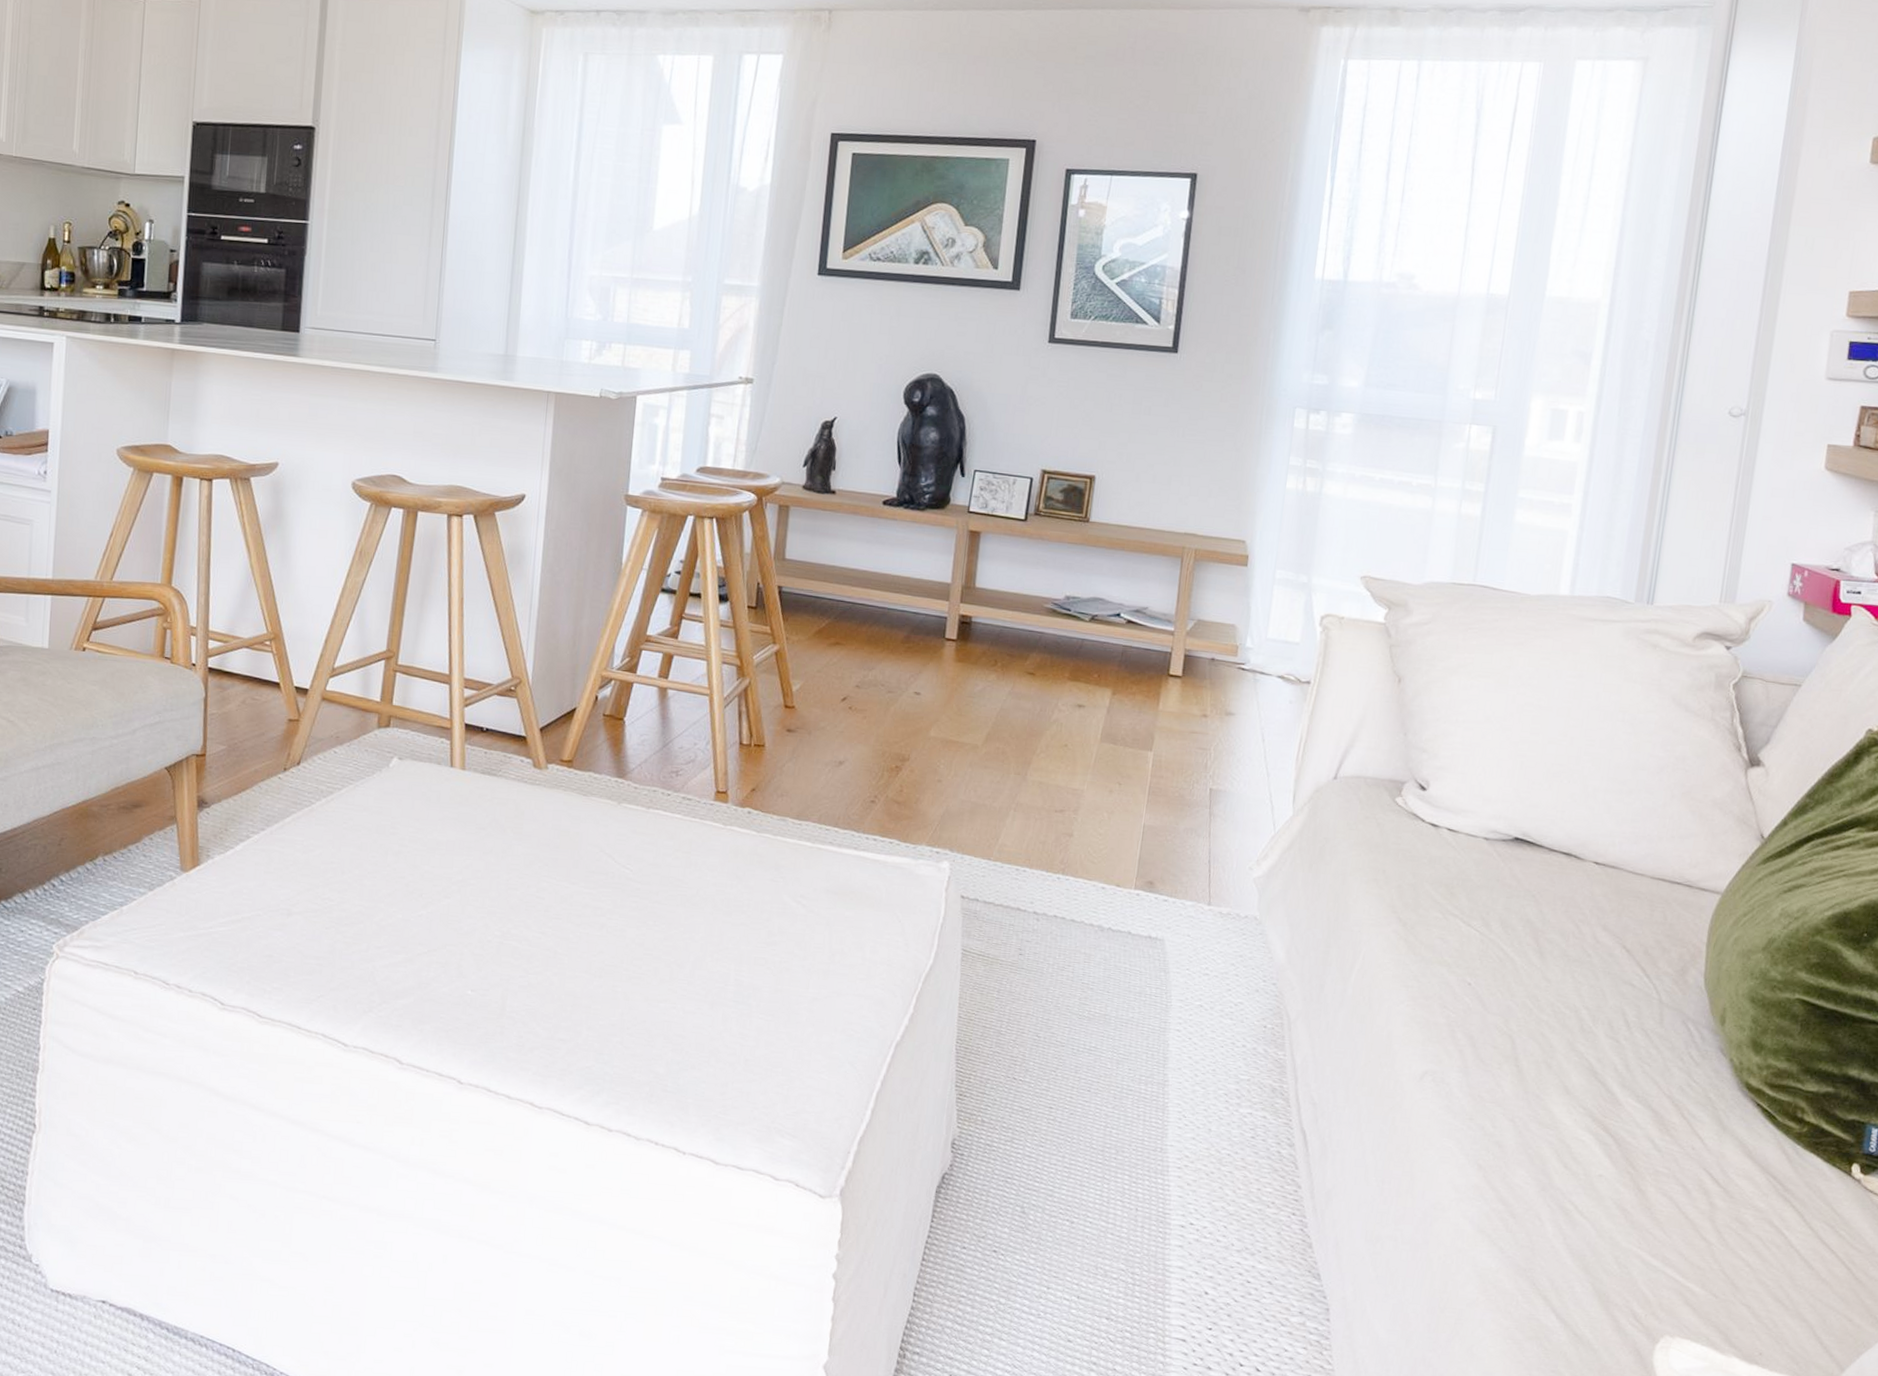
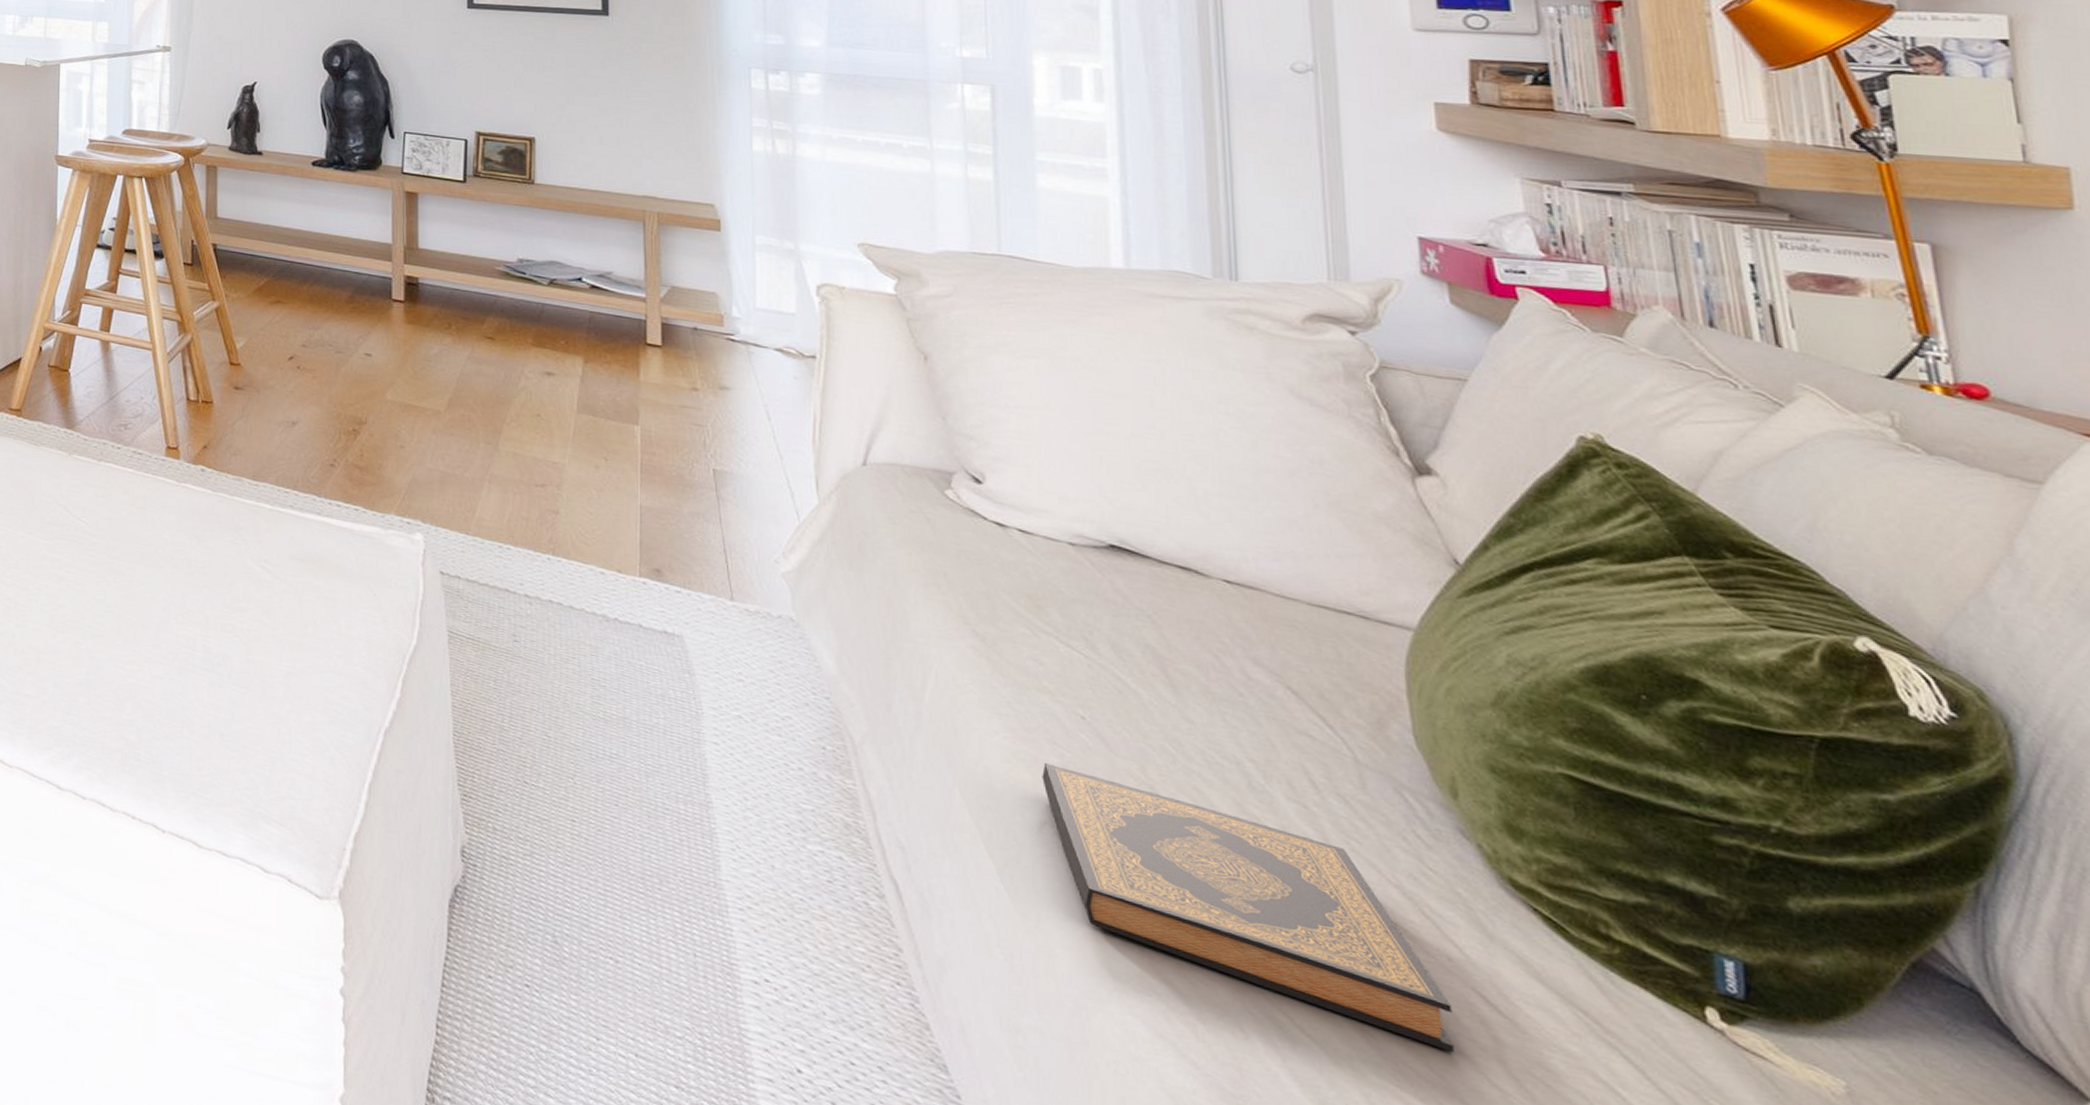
hardback book: none [1430,1024,1687,1218] -> present [1042,763,1454,1052]

